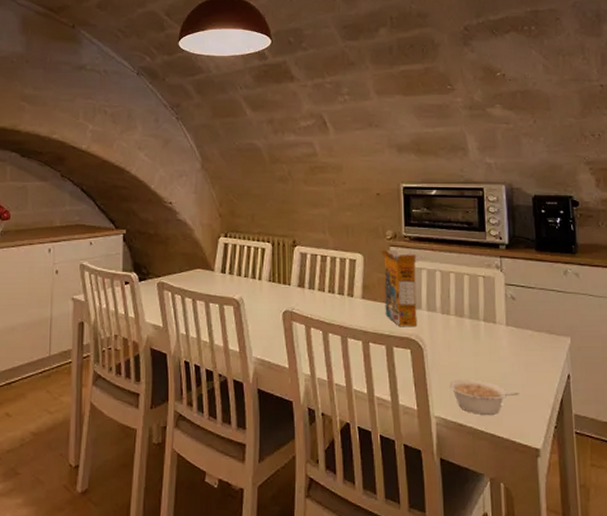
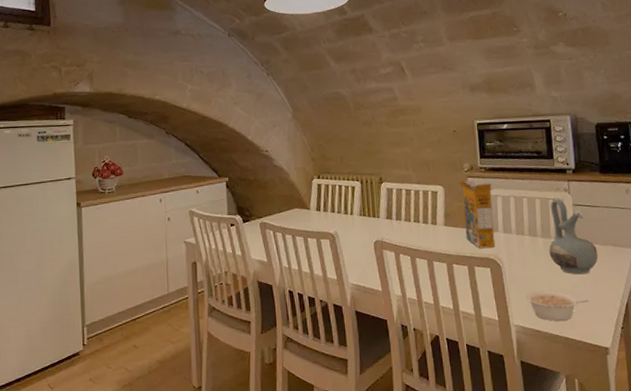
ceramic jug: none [477,277,531,363] -> present [549,199,598,275]

